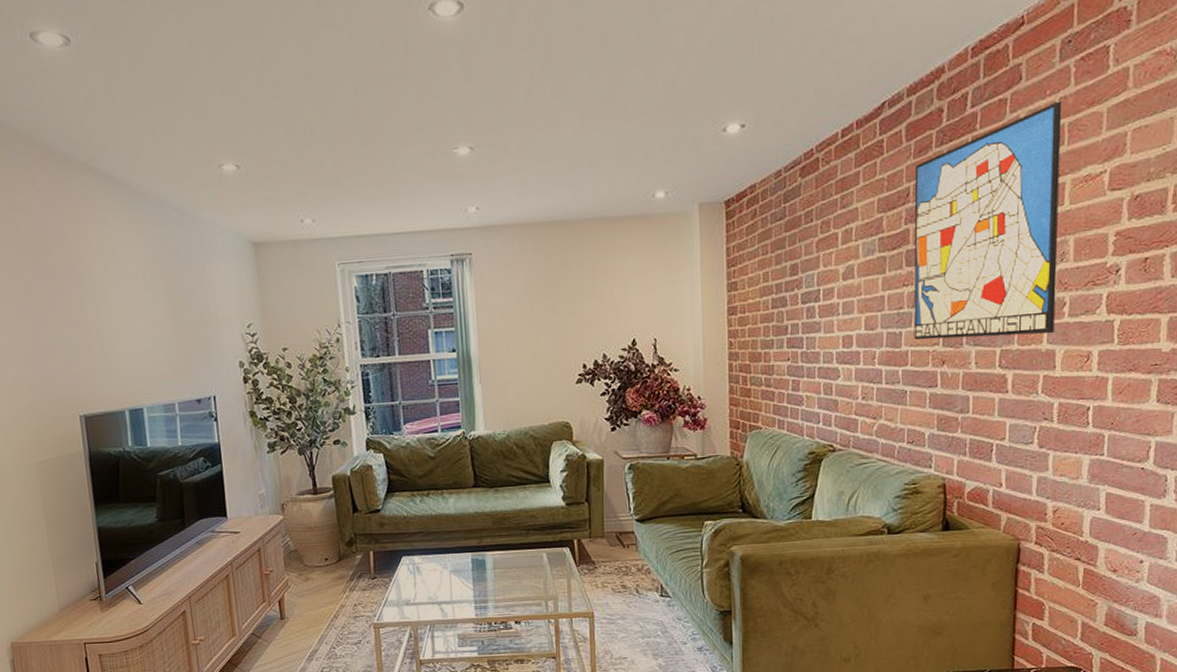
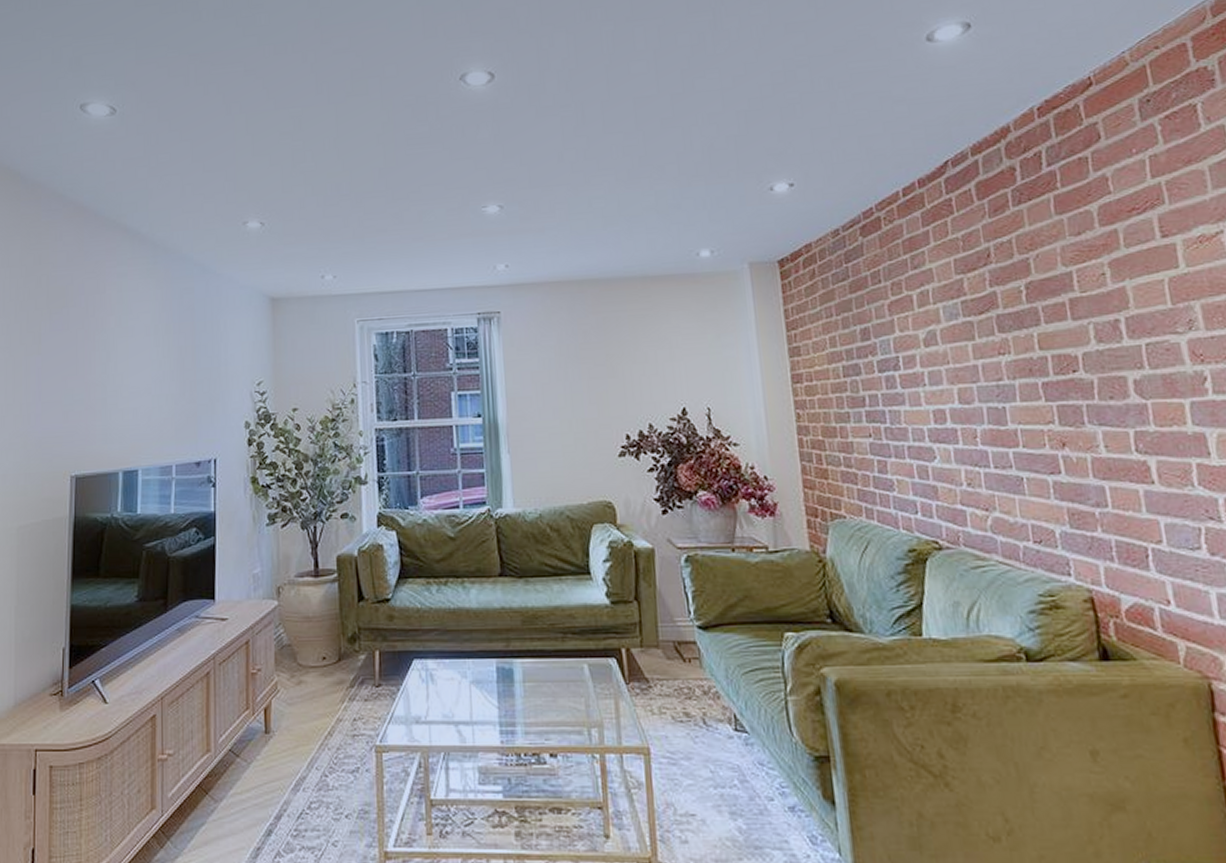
wall art: present [914,100,1063,340] -> none [992,159,1200,417]

